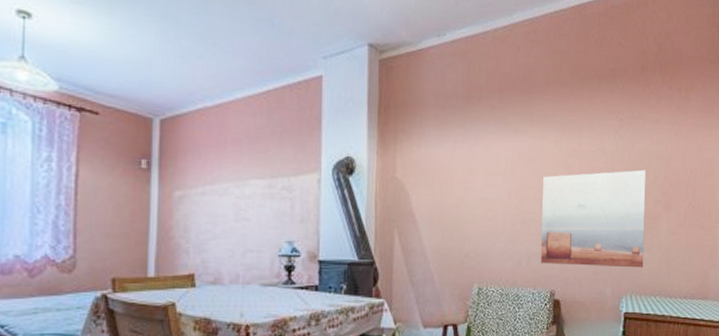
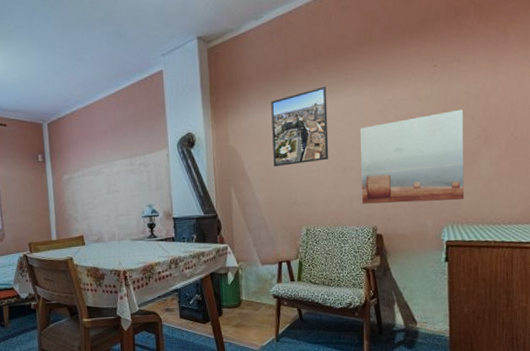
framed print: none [446,124,511,210] -> present [271,86,329,166]

